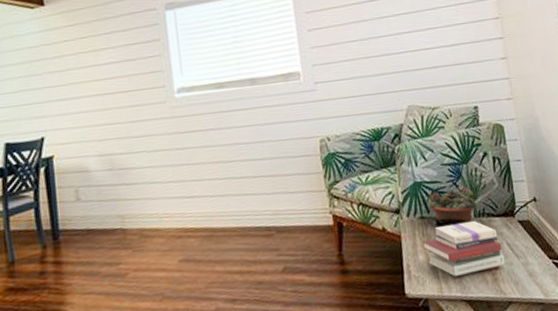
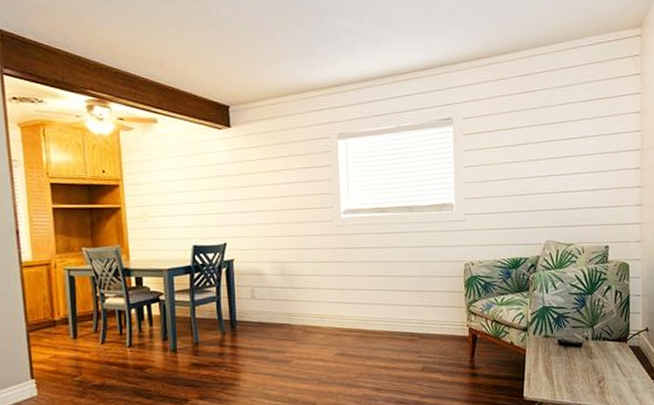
books: present [423,221,506,277] -> none [544,343,613,387]
succulent planter: present [427,185,483,226] -> none [552,312,601,346]

